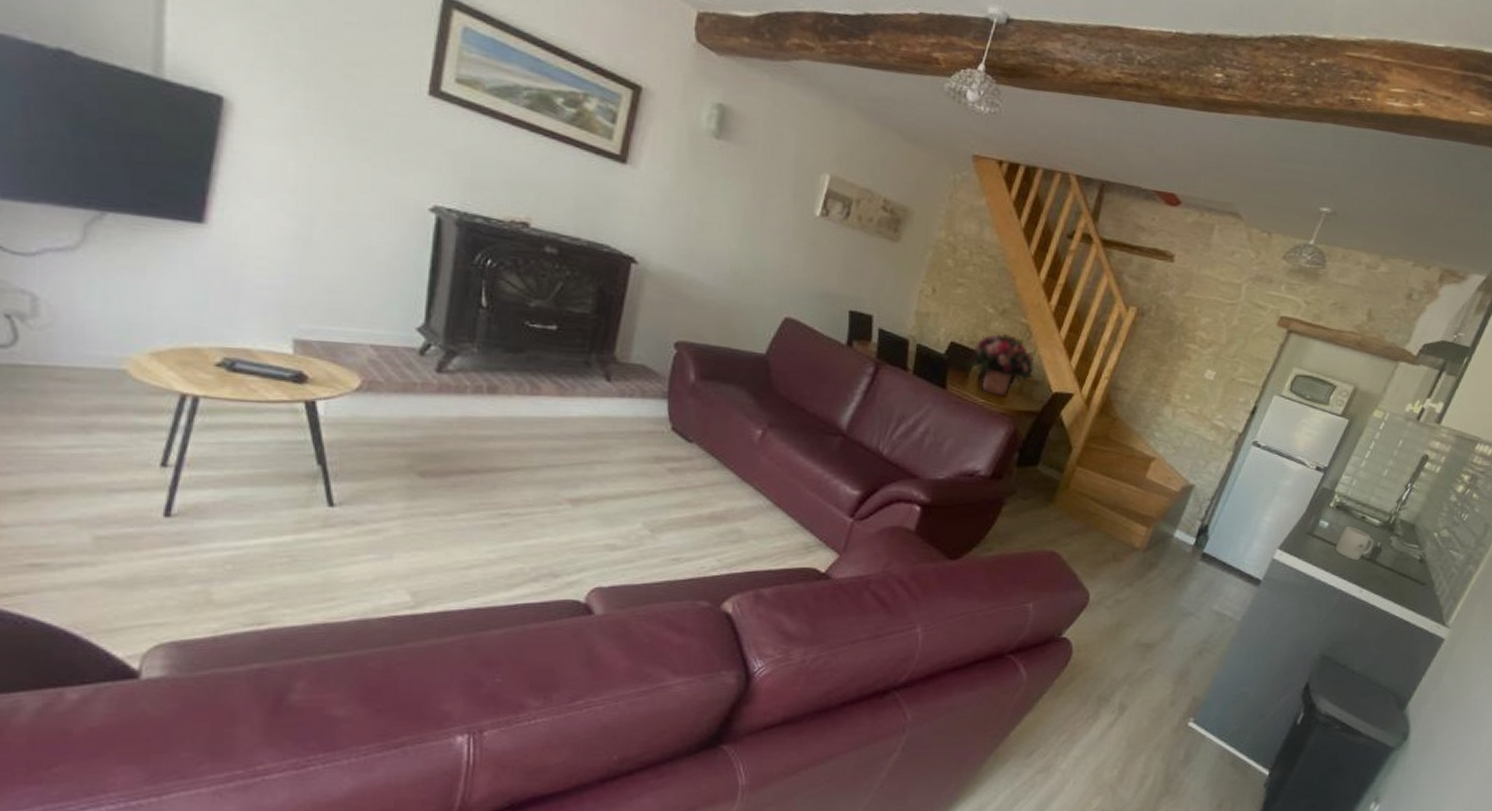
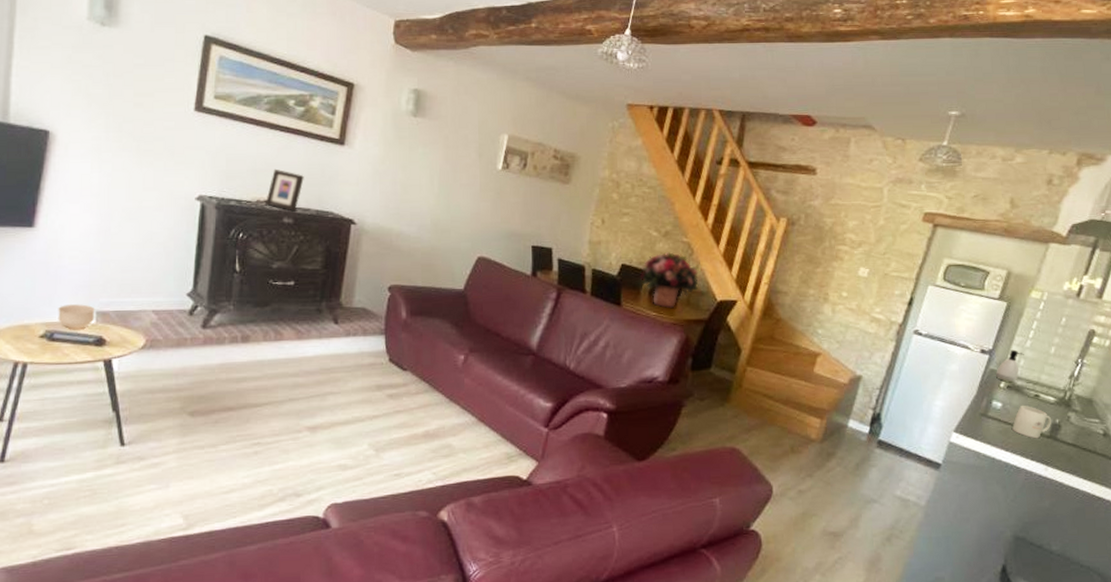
bowl: none [241,327,293,361] -> present [58,304,95,330]
picture frame: none [522,183,573,240] -> present [266,168,304,211]
soap dispenser: none [1327,469,1358,503] -> present [996,349,1024,383]

